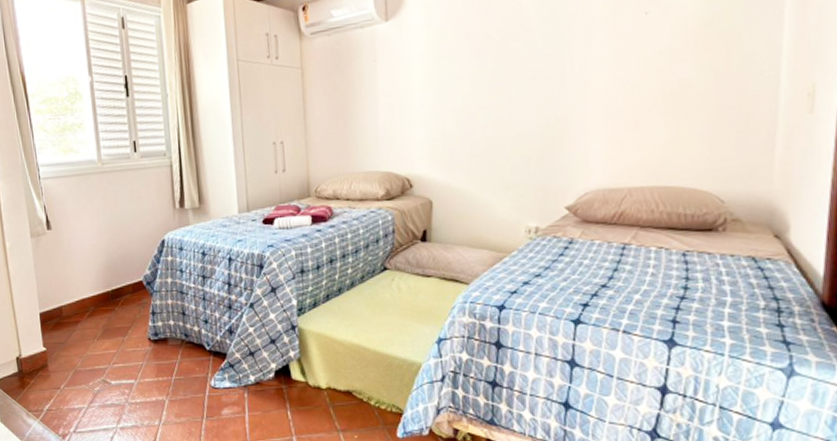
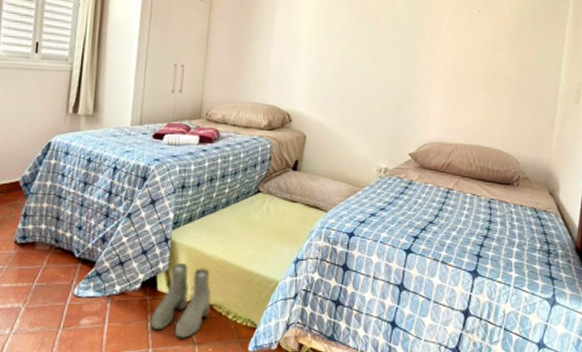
boots: none [289,350,350,426] -> present [150,263,212,338]

